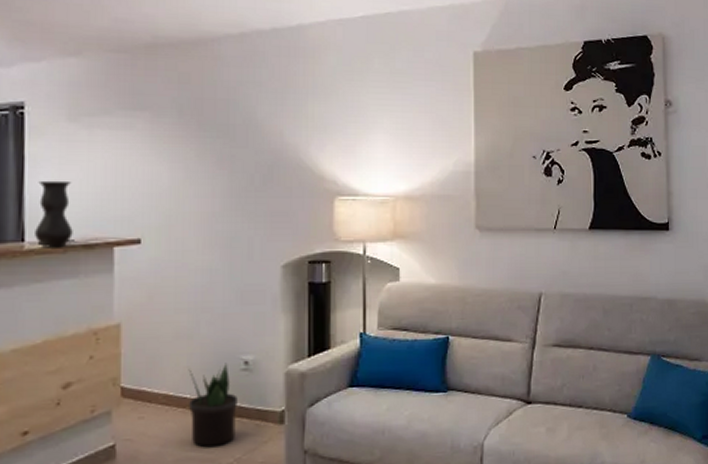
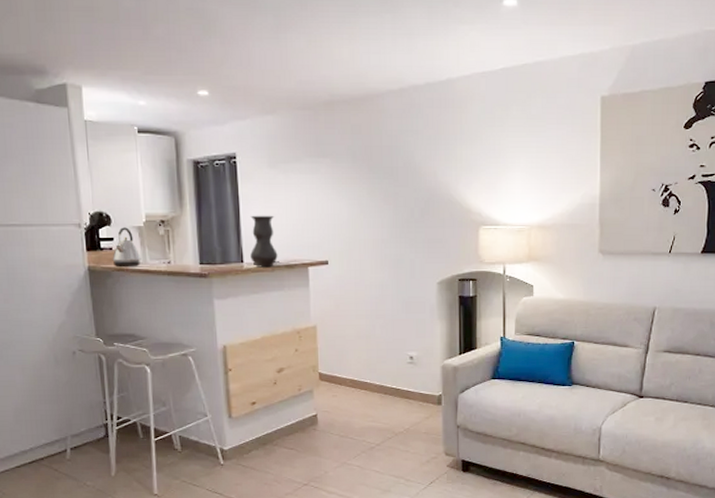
planter: present [188,362,237,447] -> none [368,357,405,419]

